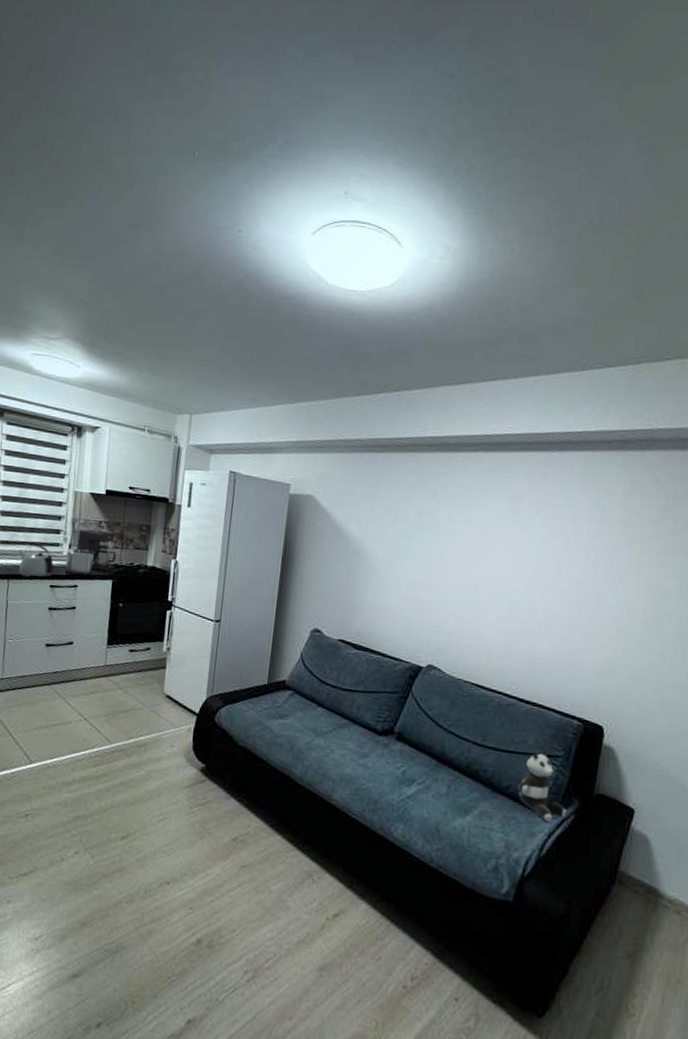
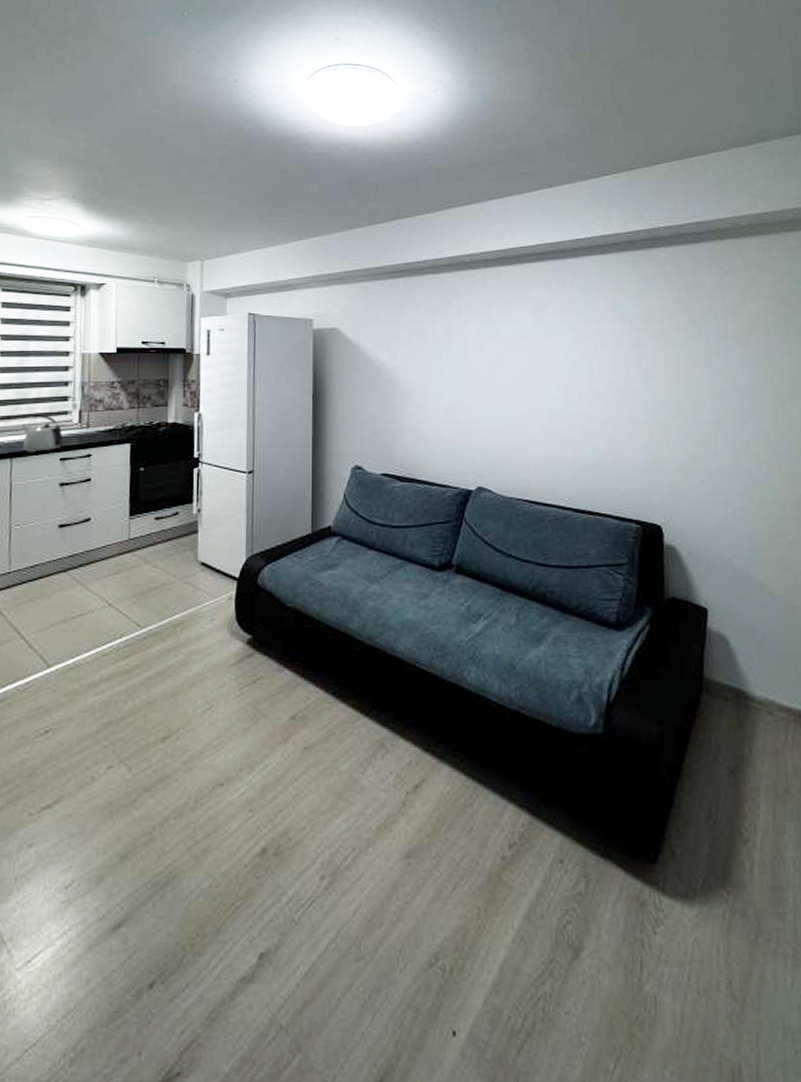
toaster: present [65,548,94,576] -> none [76,414,109,443]
coffee maker: present [77,529,117,571] -> none [88,391,133,436]
stuffed animal: present [517,749,567,822] -> none [587,558,642,637]

